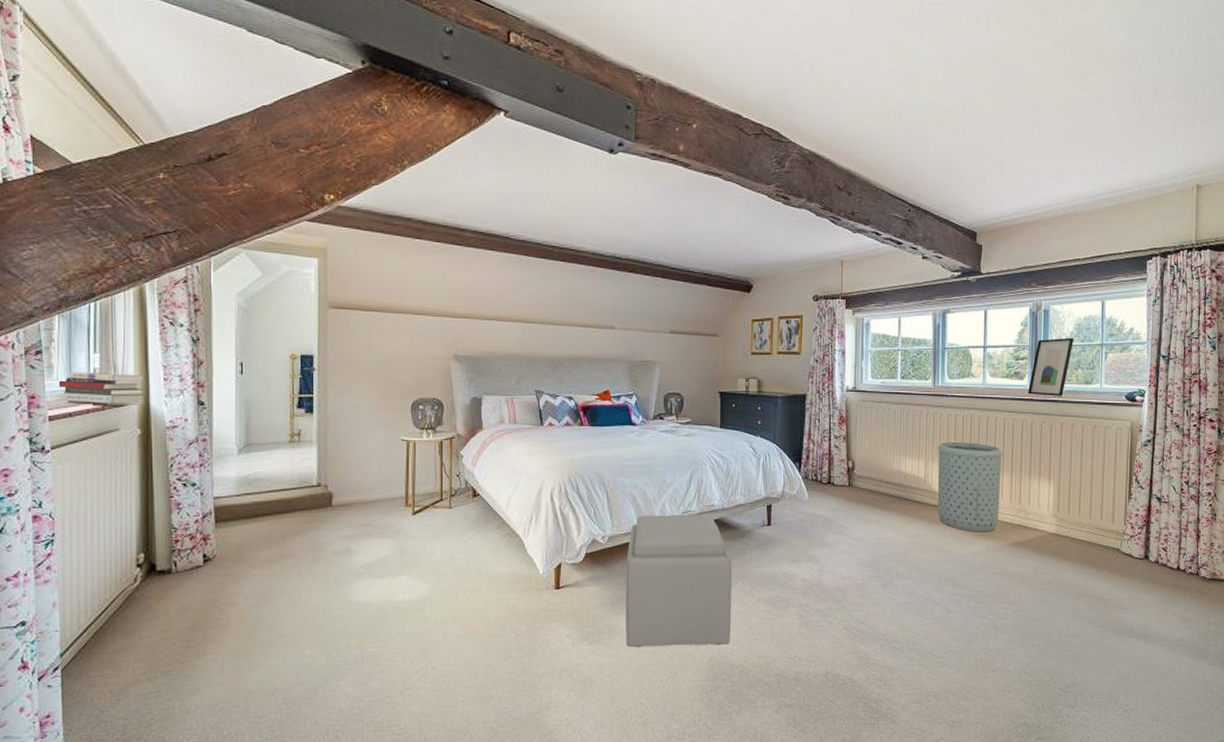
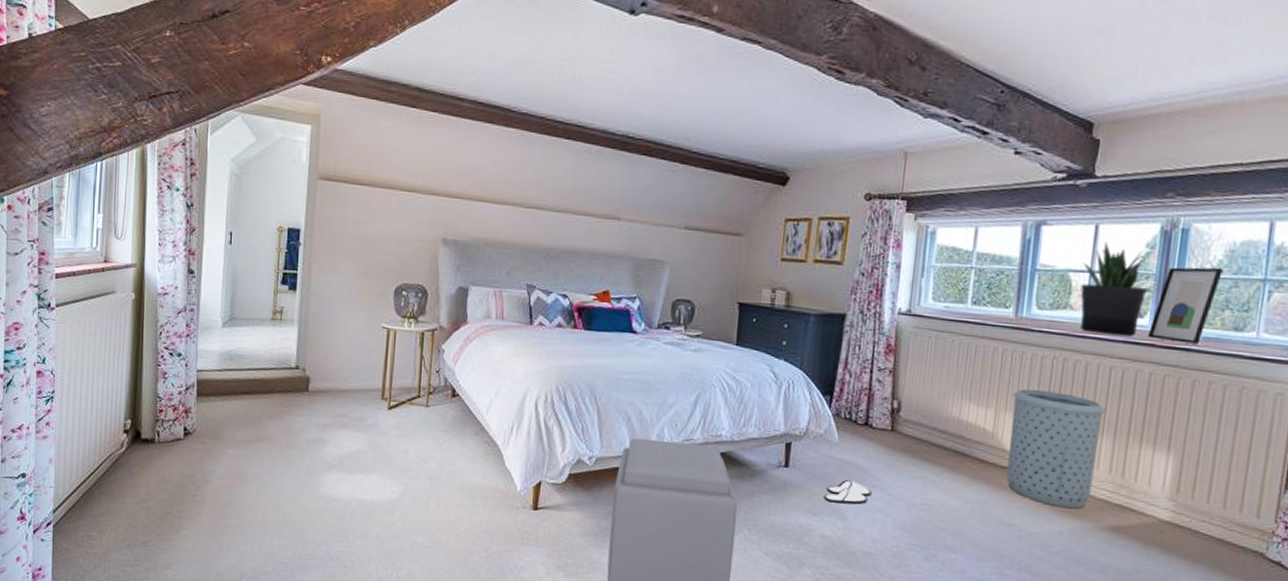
books: present [55,372,144,406] -> none [62,231,140,269]
slippers: none [800,530,838,550] -> present [823,480,872,505]
planter: none [978,322,1024,395] -> present [1080,241,1147,337]

